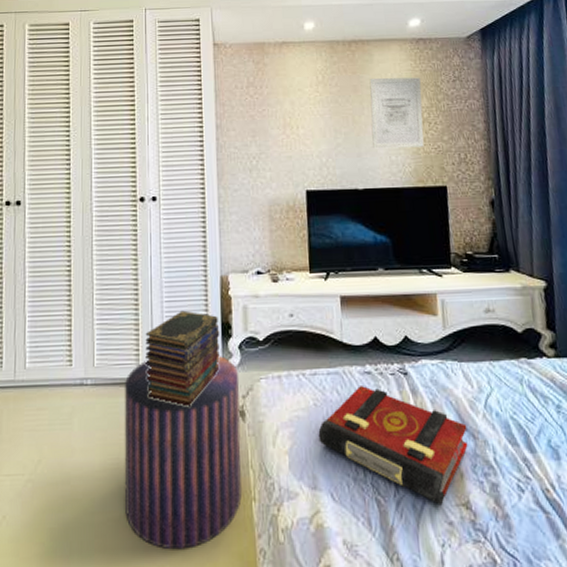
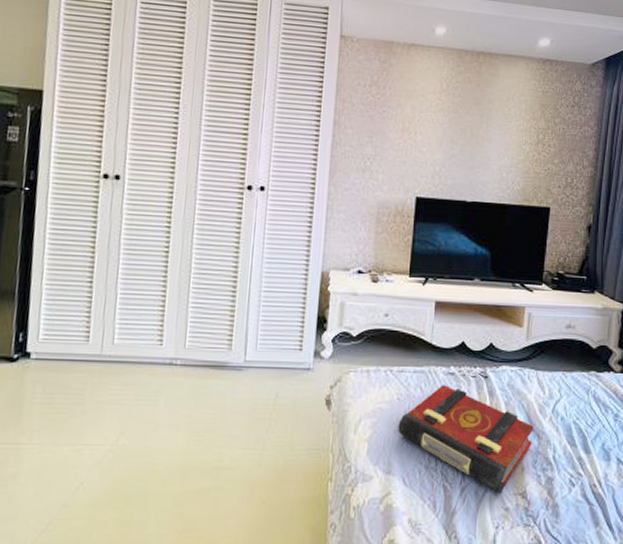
pouf: present [124,356,243,550] -> none [205,345,330,521]
book stack: present [145,310,220,407] -> none [237,301,315,392]
wall art: present [369,77,424,149] -> none [485,92,542,167]

